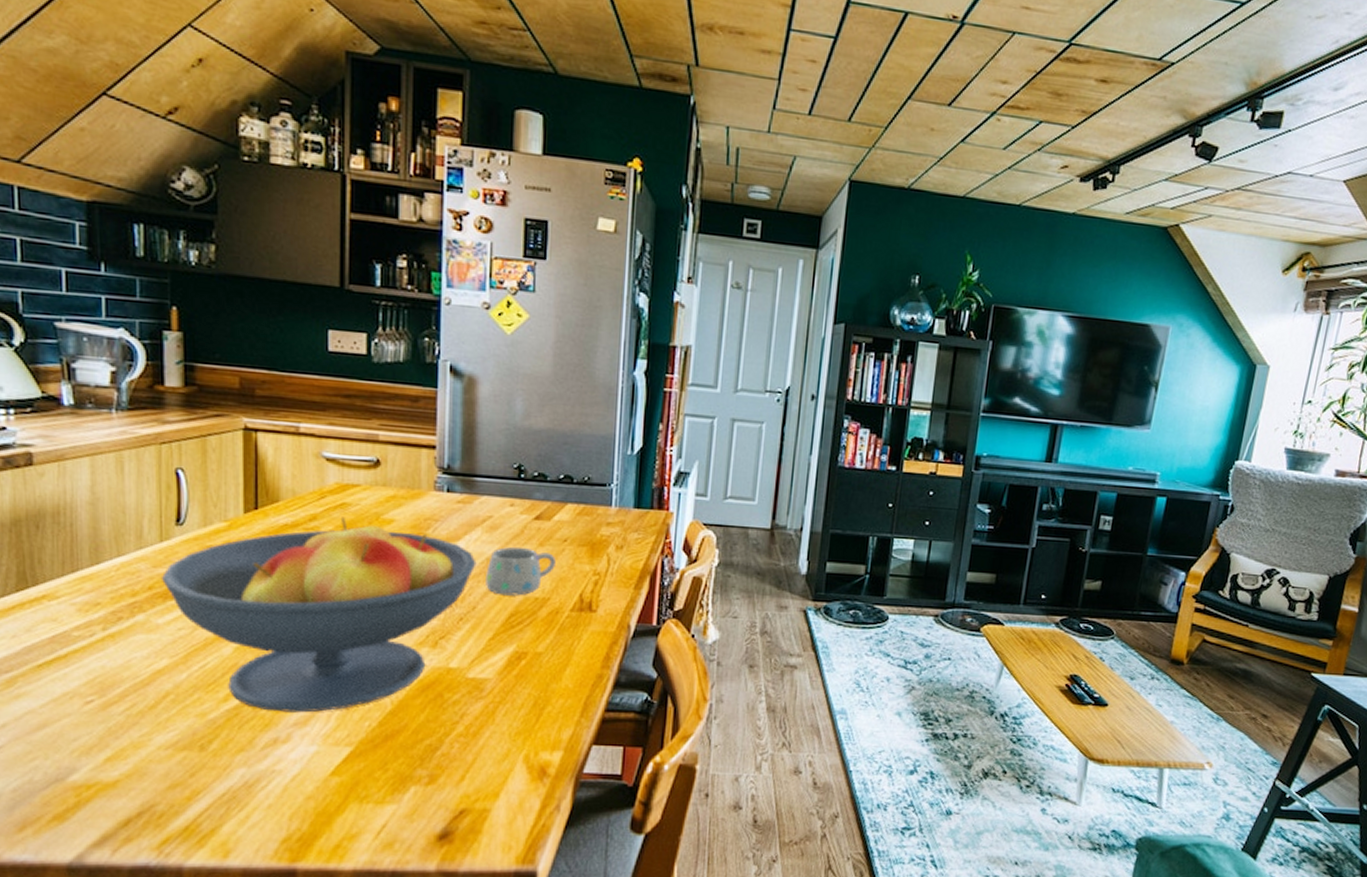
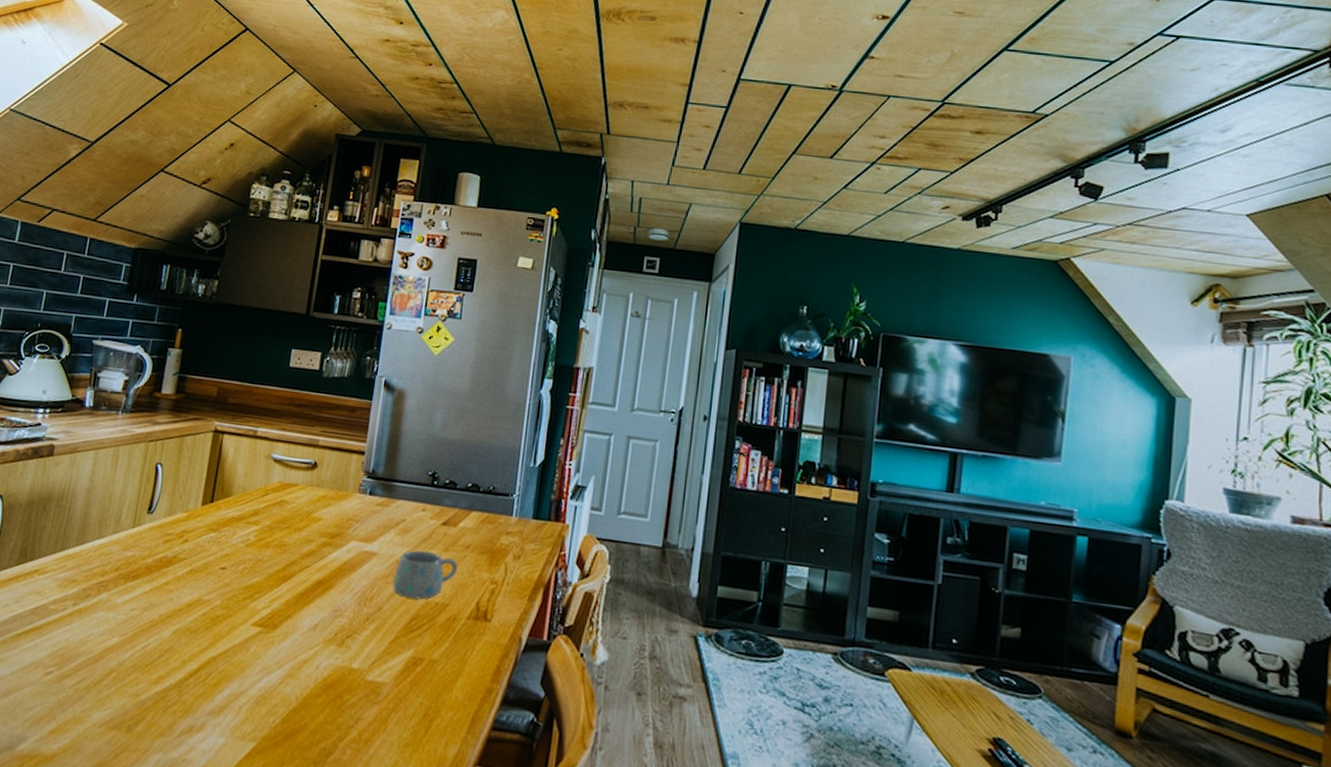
fruit bowl: present [162,517,477,713] -> none [127,513,387,703]

